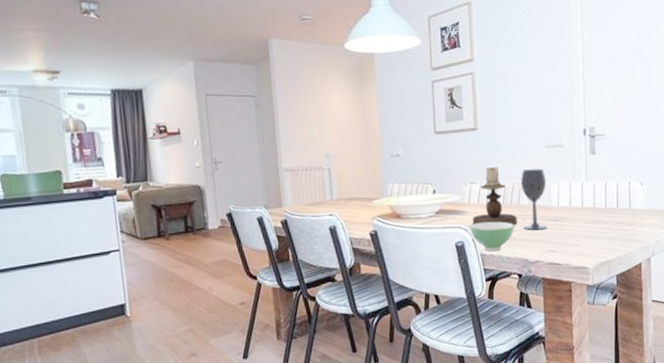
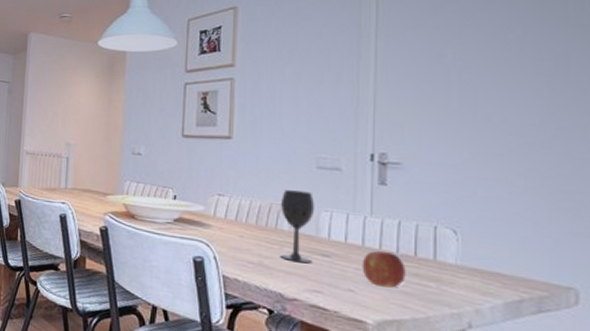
bowl: present [469,221,515,252] -> none [211,239,269,277]
candlestick: present [472,166,517,225] -> none [216,180,273,251]
fruit: none [582,208,612,237] -> present [362,251,406,288]

